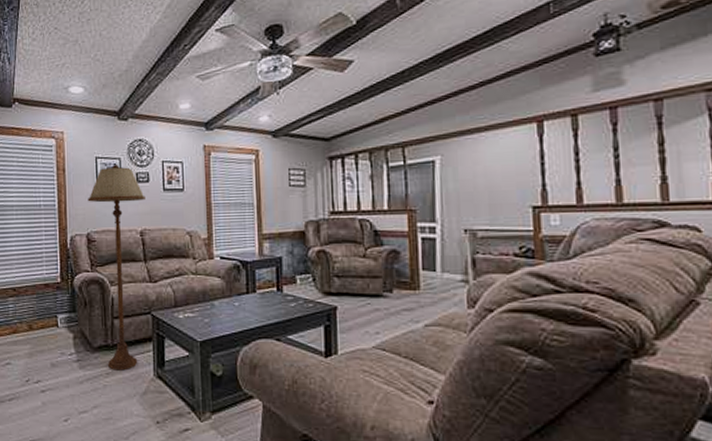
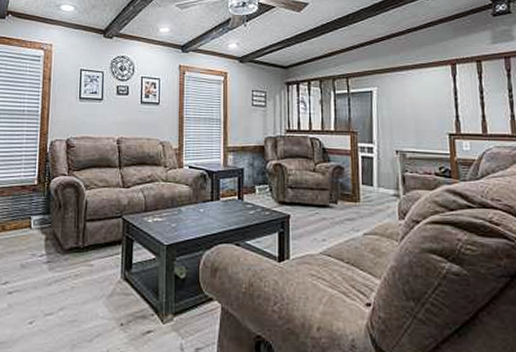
floor lamp: present [87,165,145,371] -> none [70,77,124,273]

